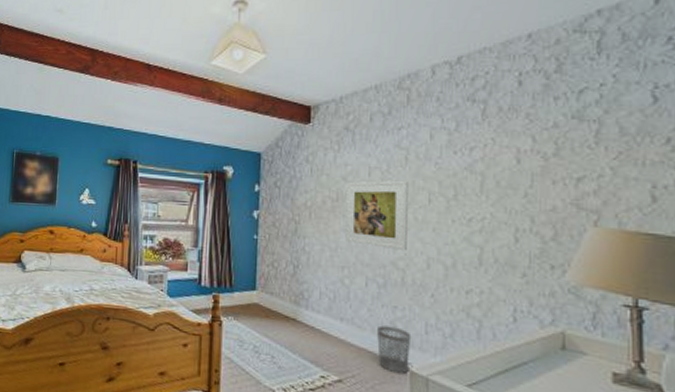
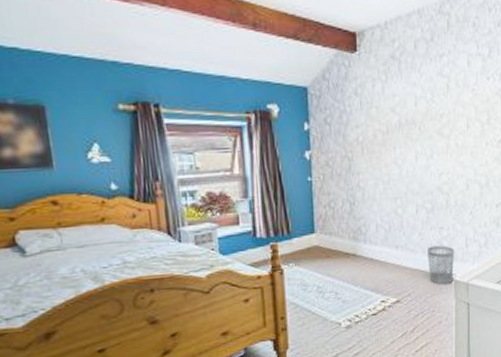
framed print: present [345,180,408,251] -> none [395,108,450,176]

